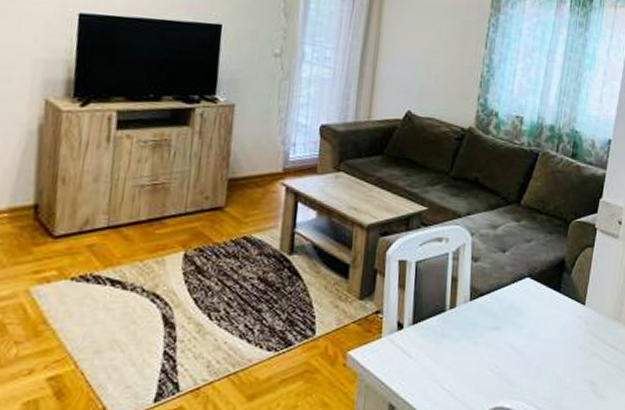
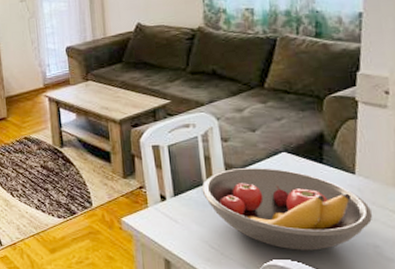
fruit bowl: none [443,293,594,389] -> present [201,168,373,251]

